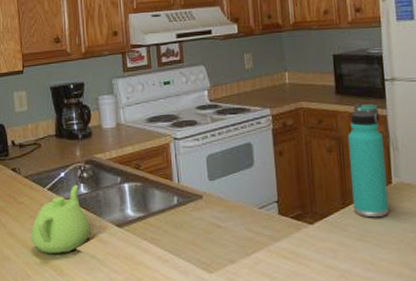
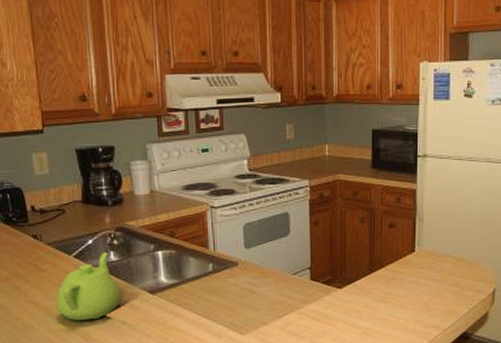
thermos bottle: present [348,104,389,218] -> none [378,178,411,282]

